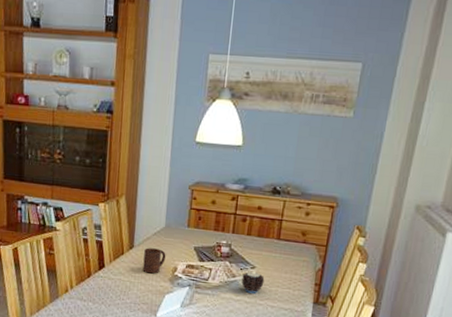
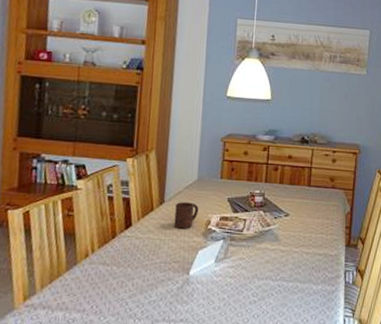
candle: present [241,271,265,294] -> none [276,219,299,241]

